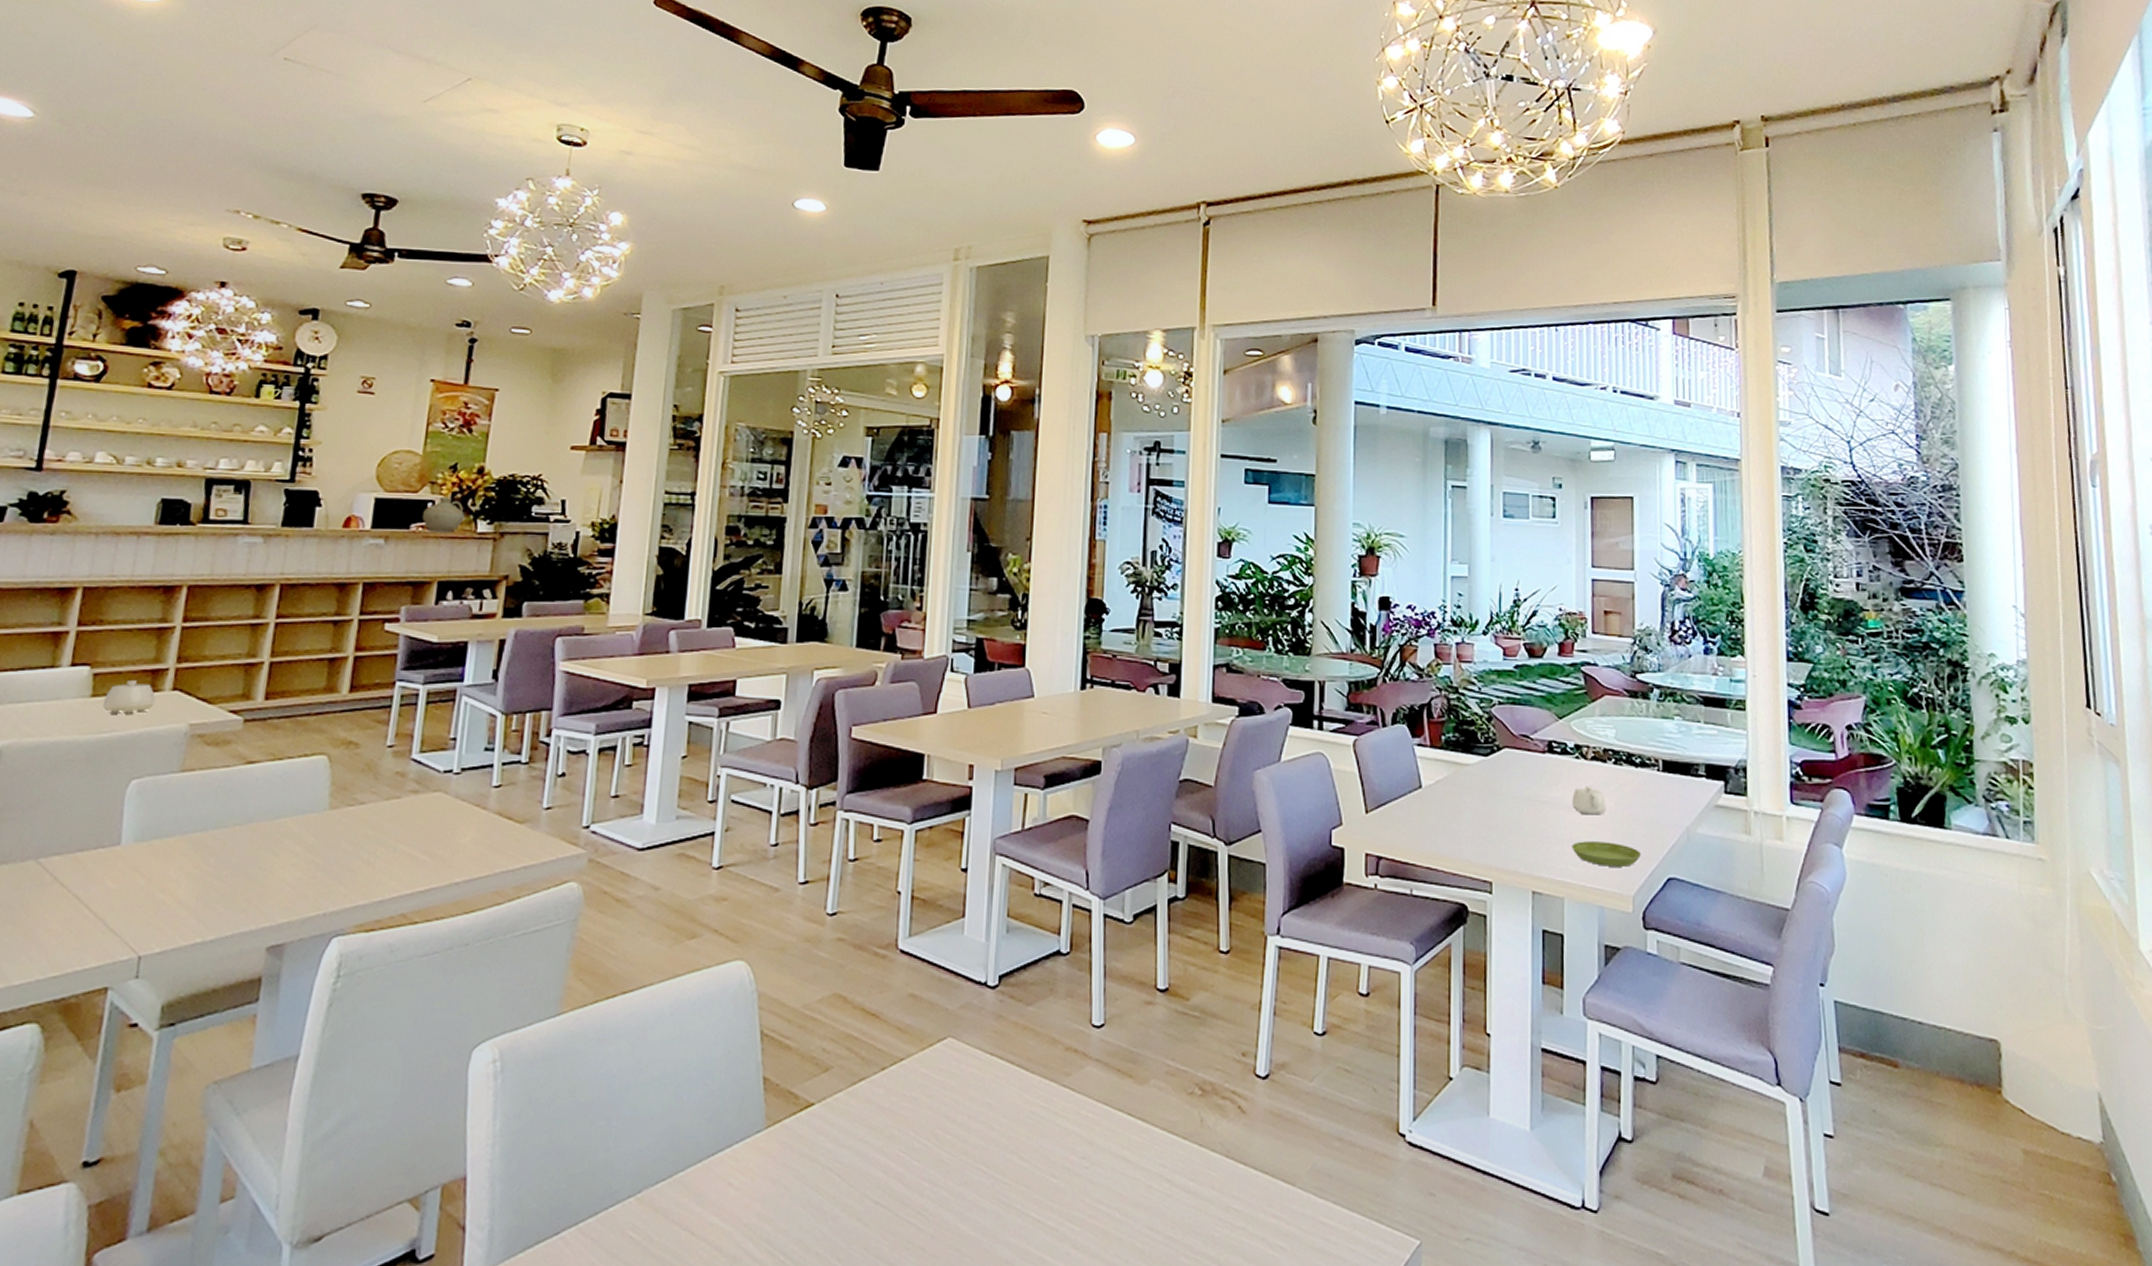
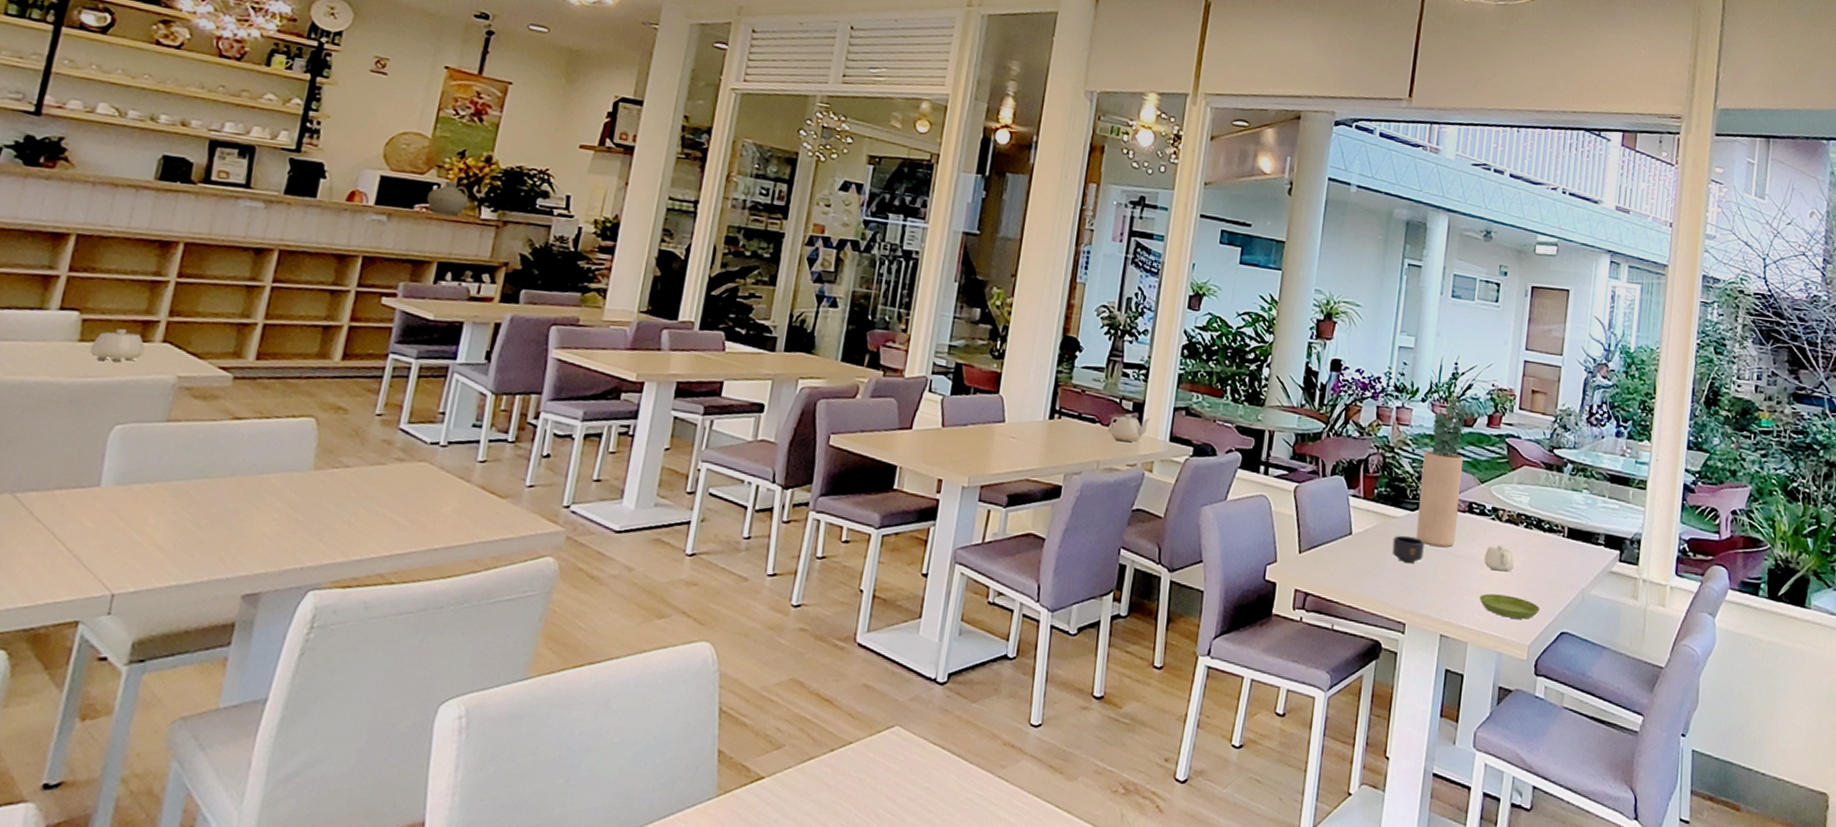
teapot: none [1144,677,1189,708] -> present [1107,414,1150,443]
mug: none [1468,784,1503,813] -> present [1392,535,1424,563]
vase: none [1492,620,1538,794] -> present [1416,392,1467,548]

